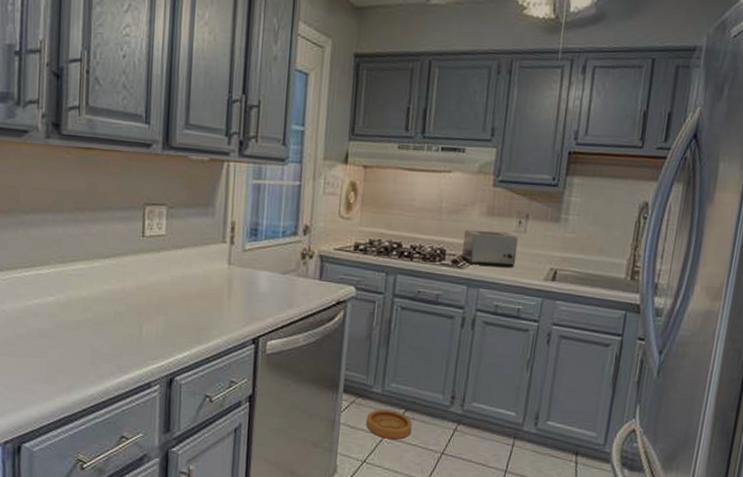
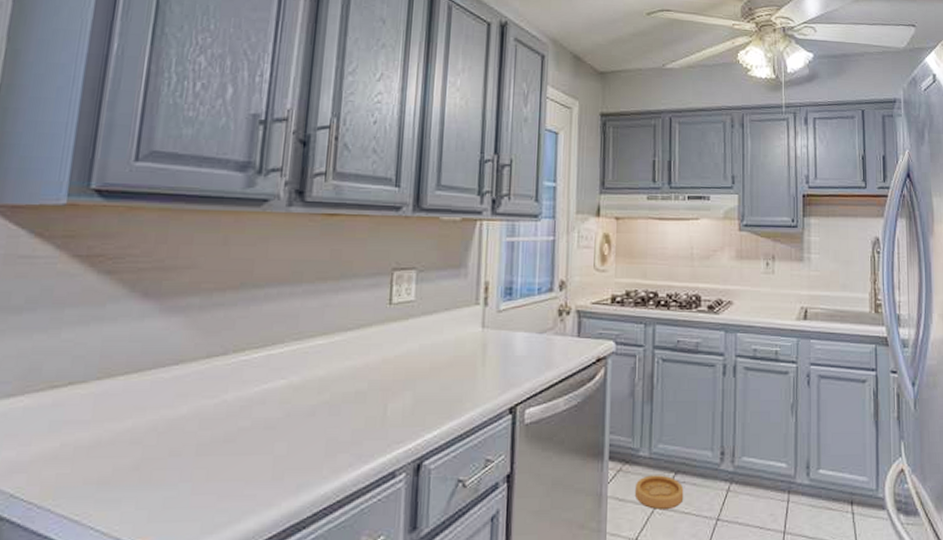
toaster: present [461,229,519,268] -> none [716,274,768,310]

